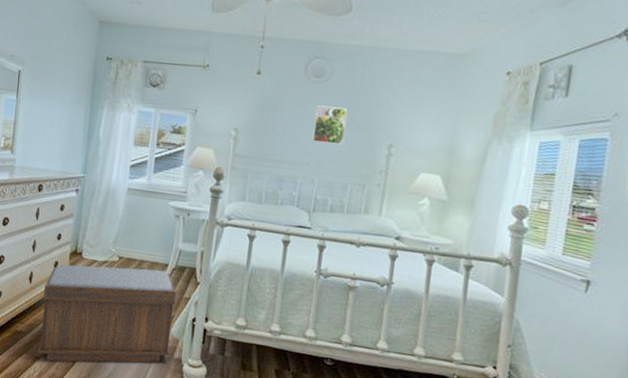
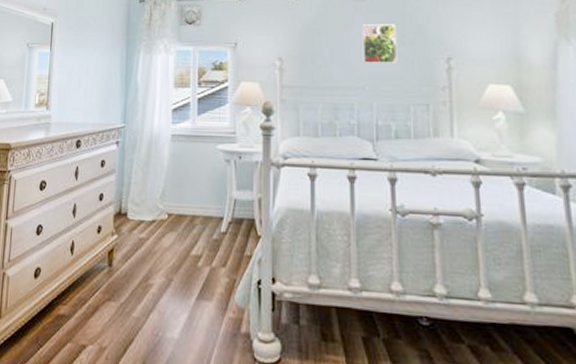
bench: present [37,264,177,363] -> none [83,225,236,350]

